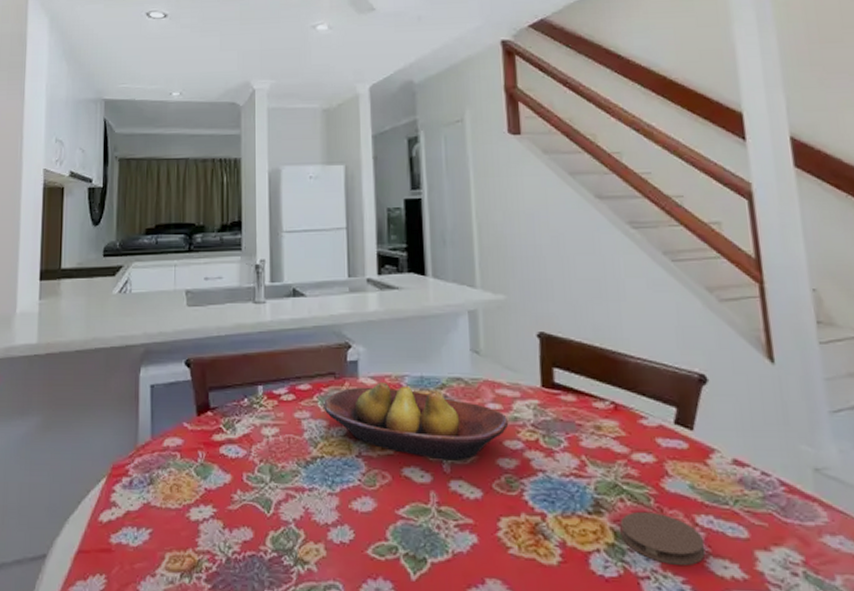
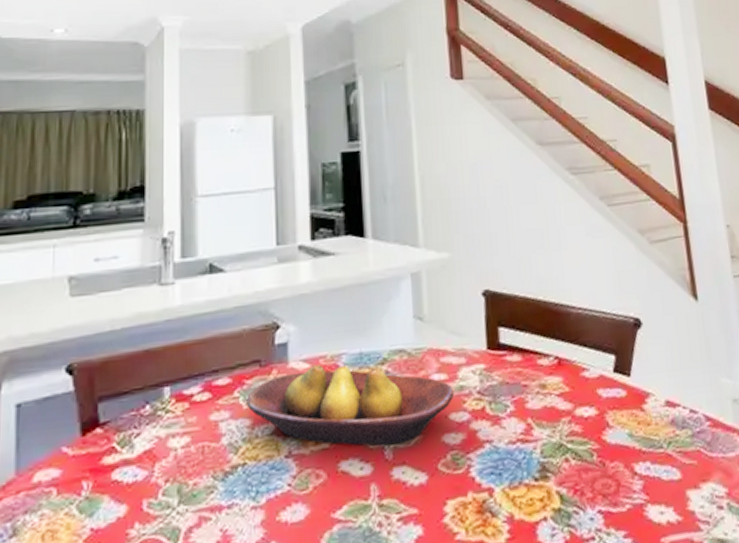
coaster: present [620,511,706,565] -> none [565,467,644,521]

